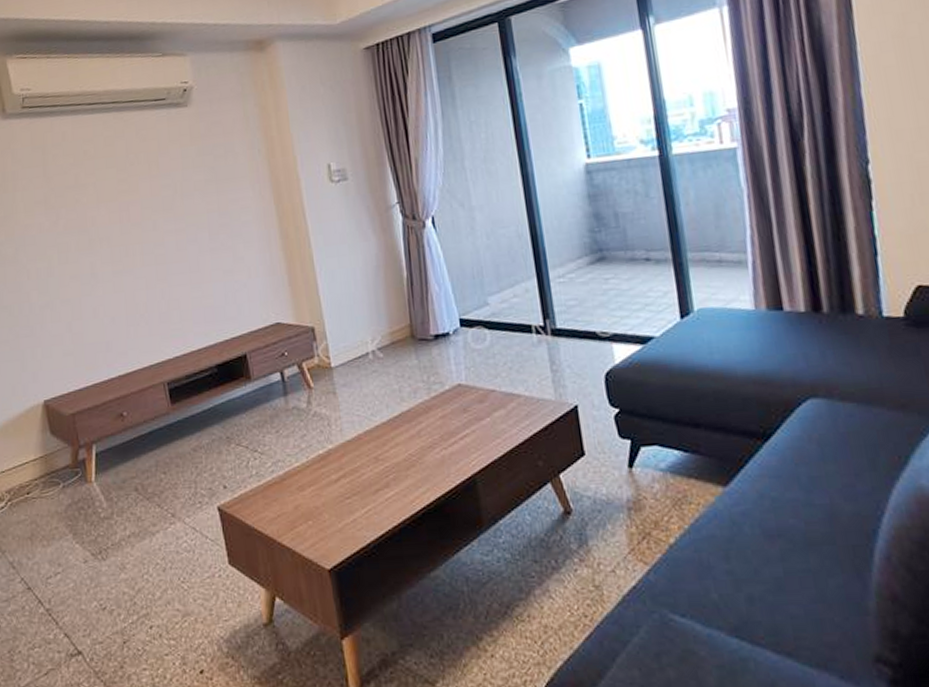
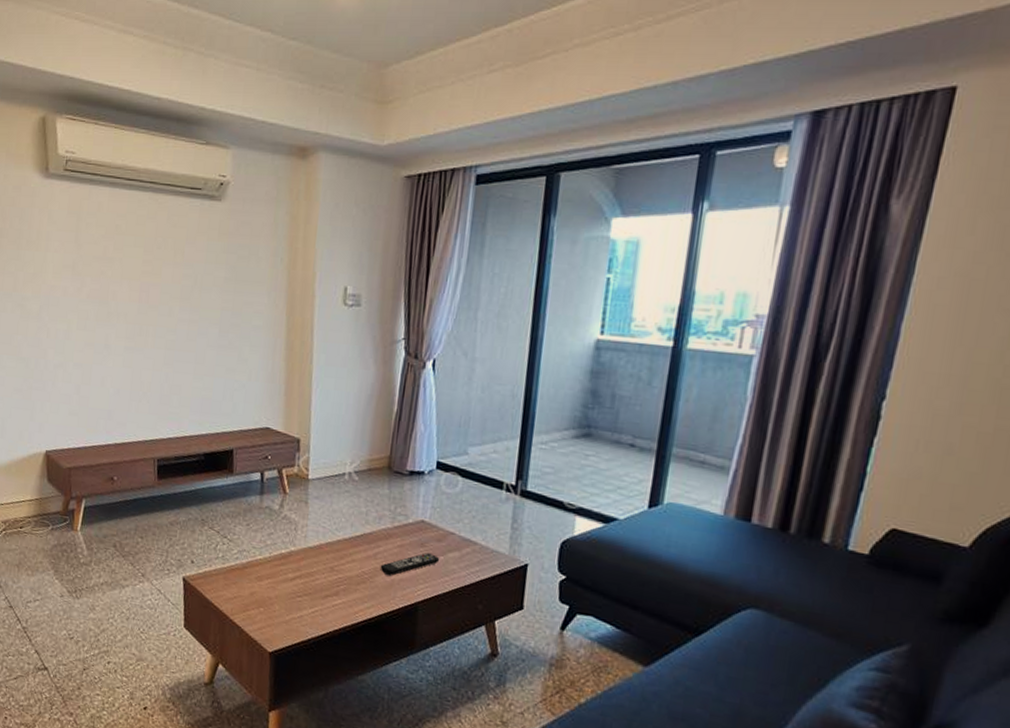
remote control: none [426,417,487,452] -> present [380,553,440,576]

